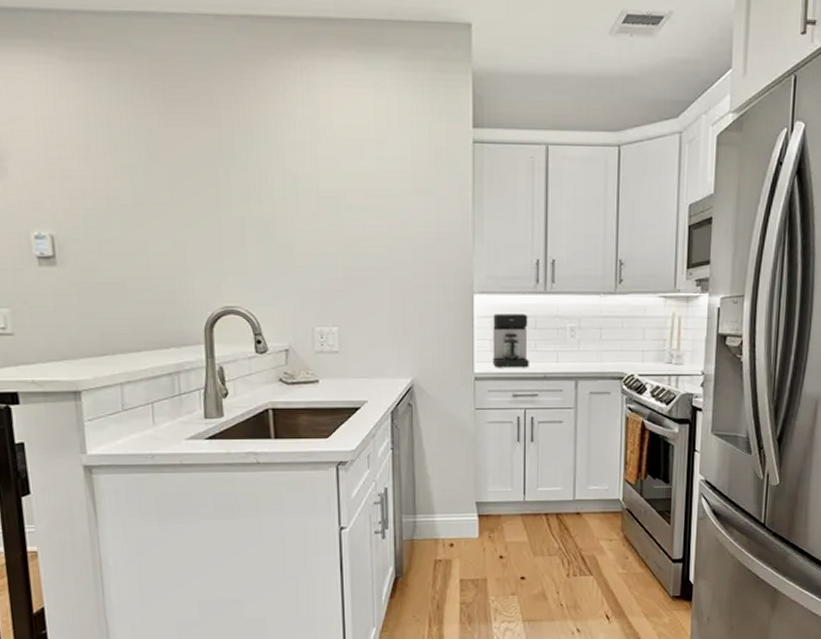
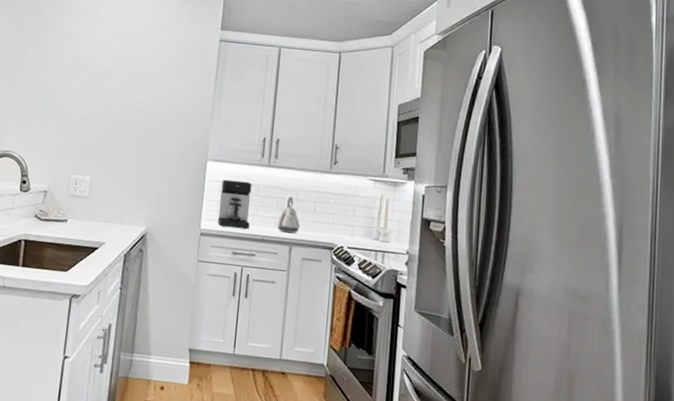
kettle: none [559,325,585,367] -> present [277,196,300,234]

